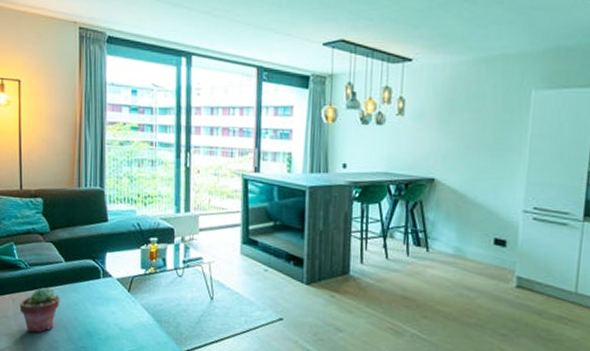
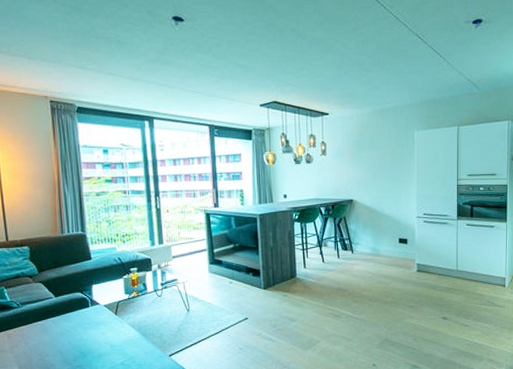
potted succulent: present [19,287,60,333] -> none [14,321,54,361]

